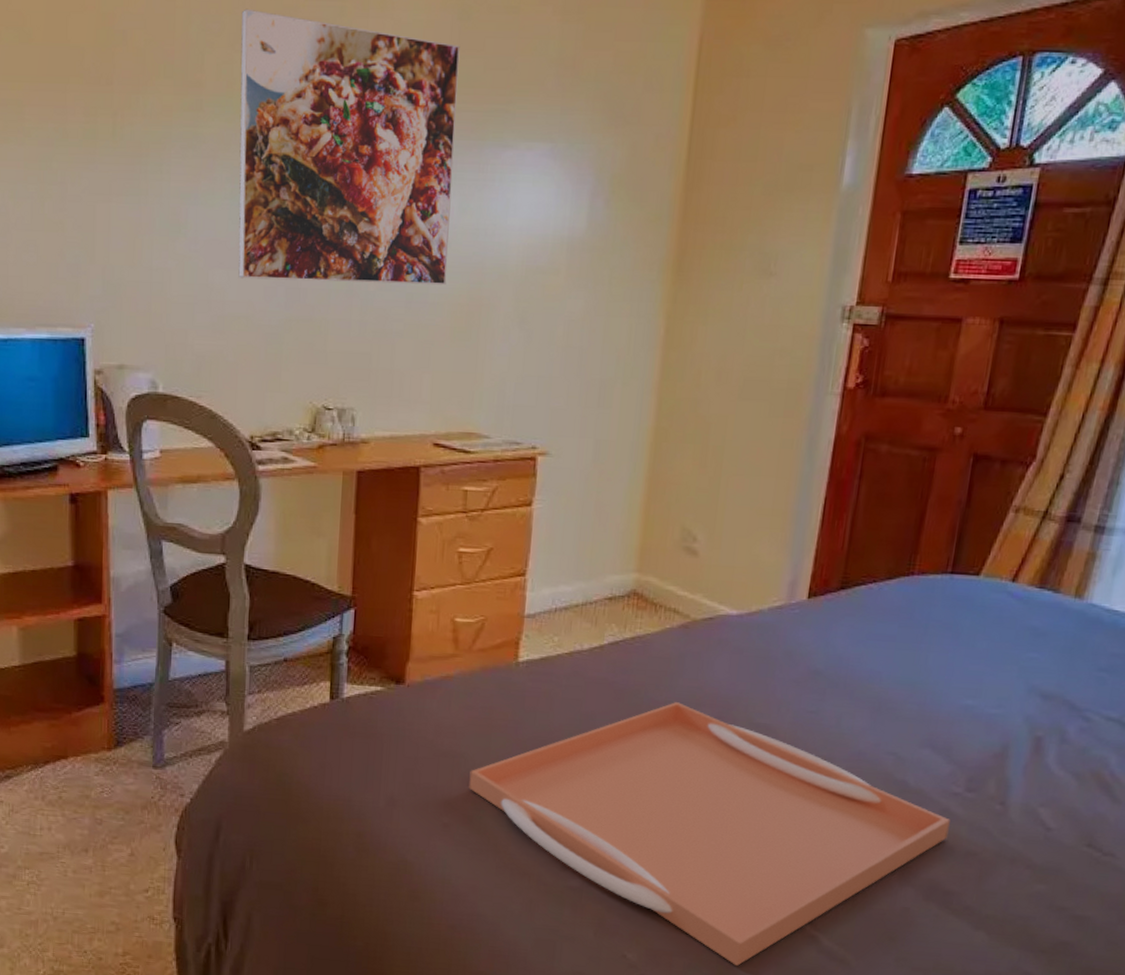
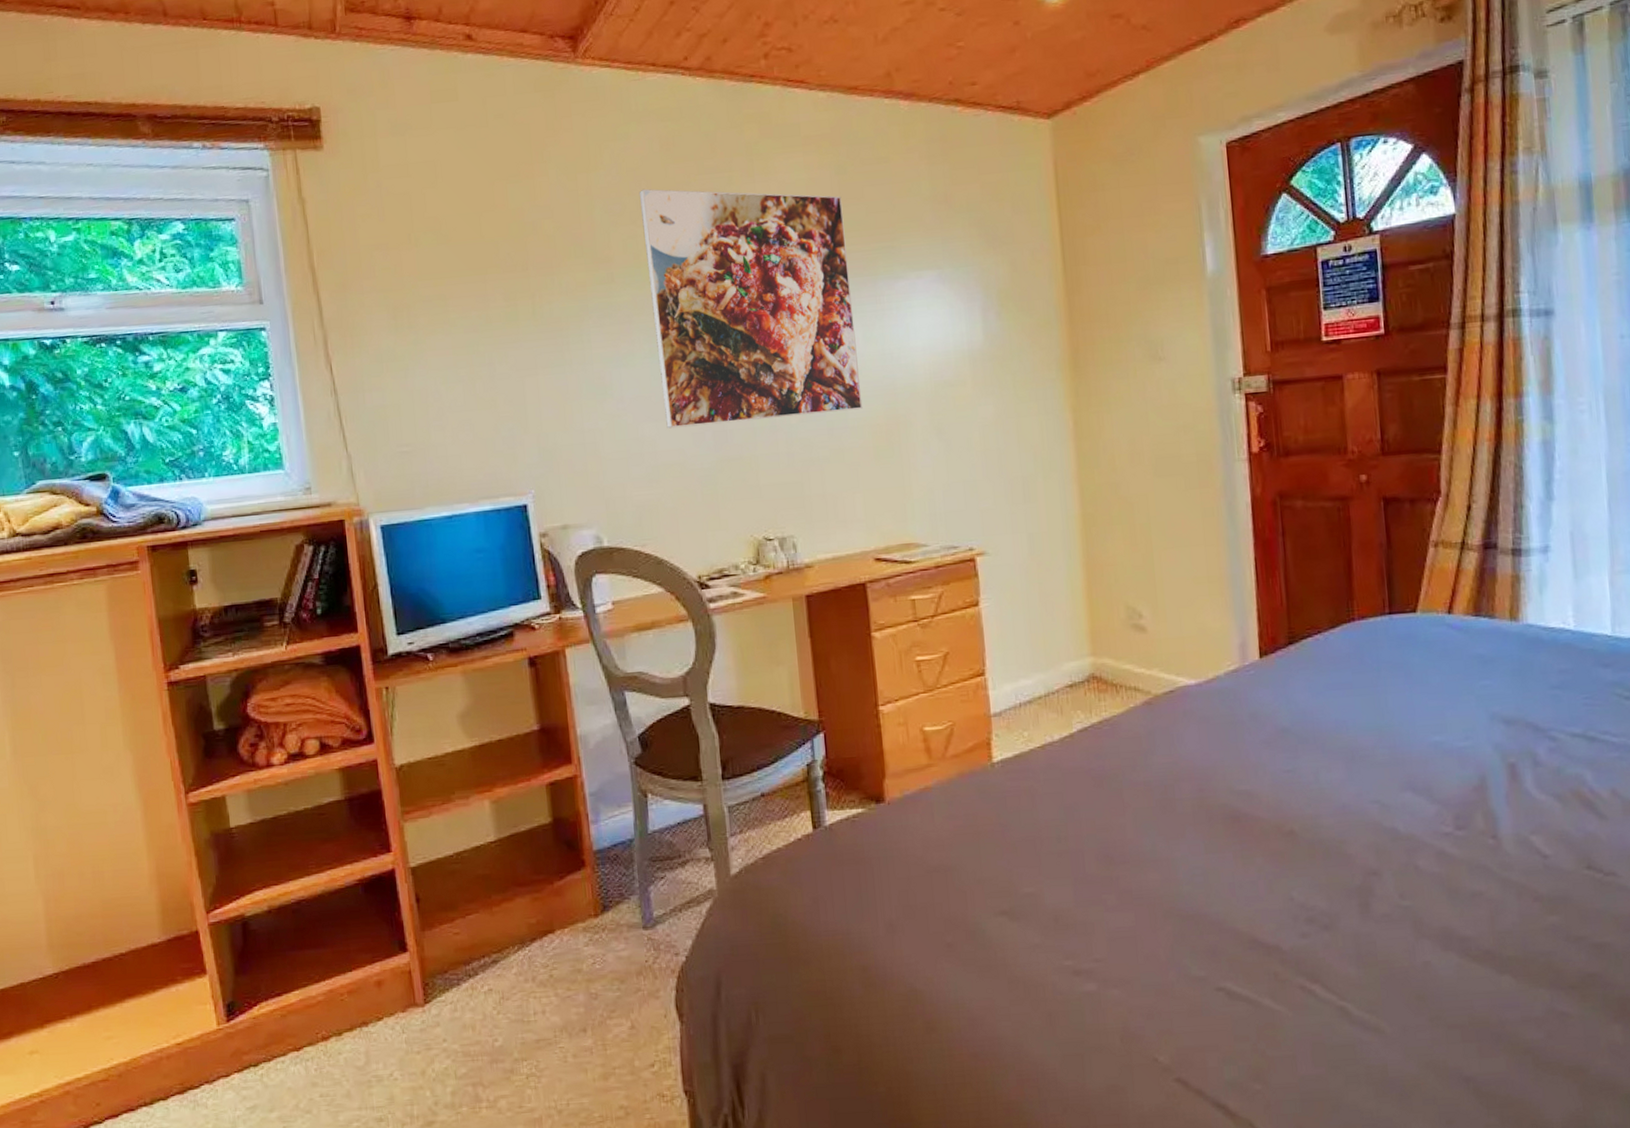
serving tray: present [469,702,951,967] -> none [964,780,1450,1053]

